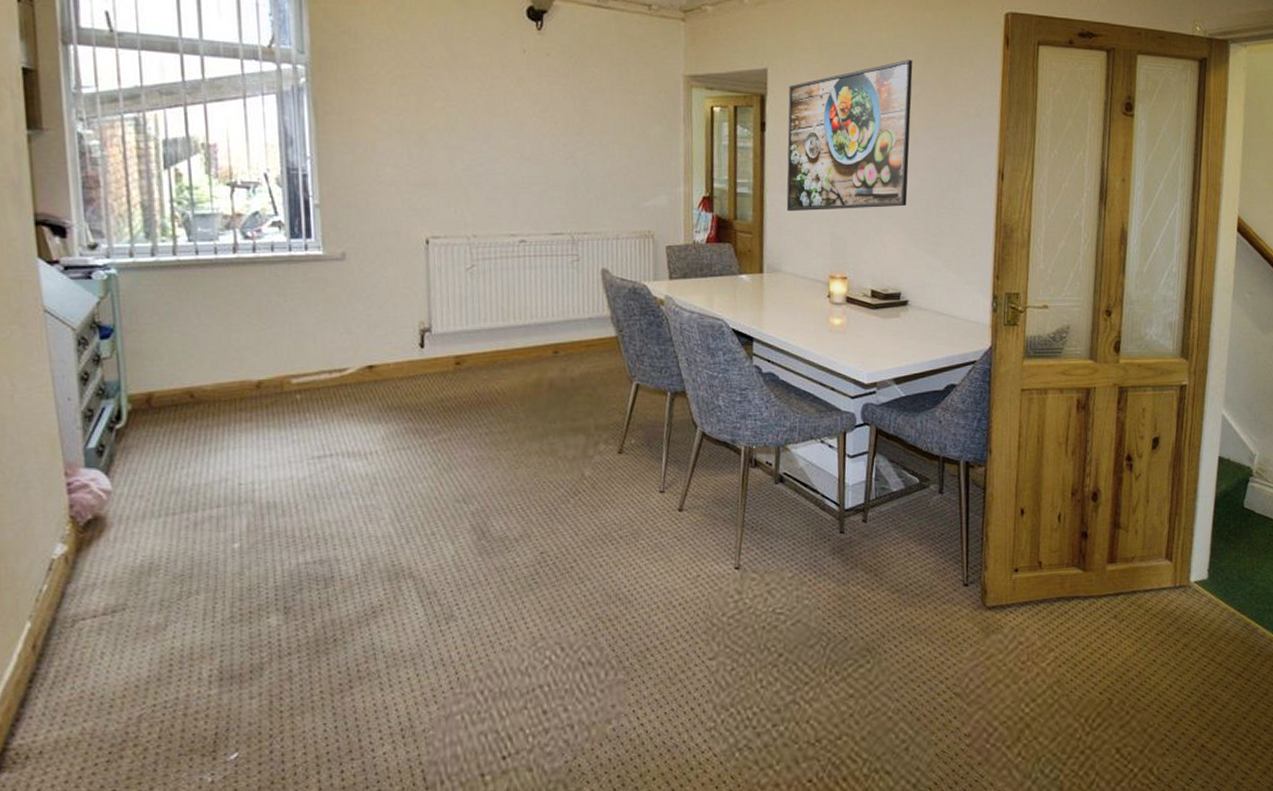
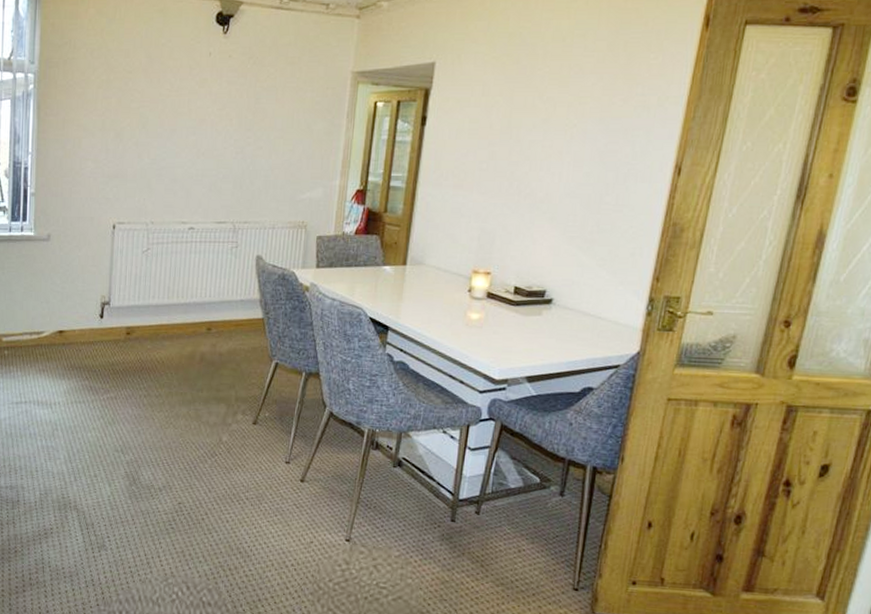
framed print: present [786,59,913,212] -> none [437,47,592,206]

